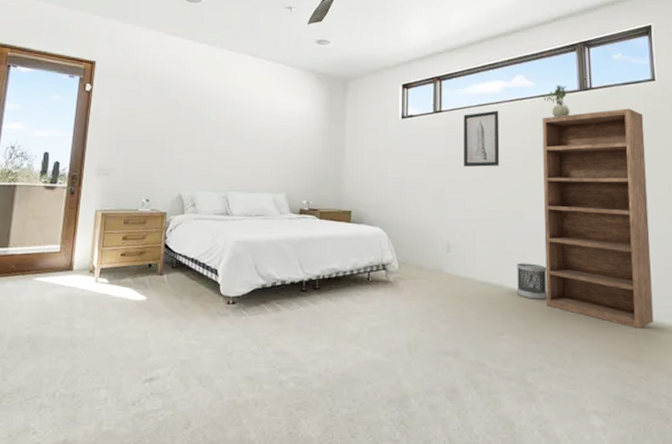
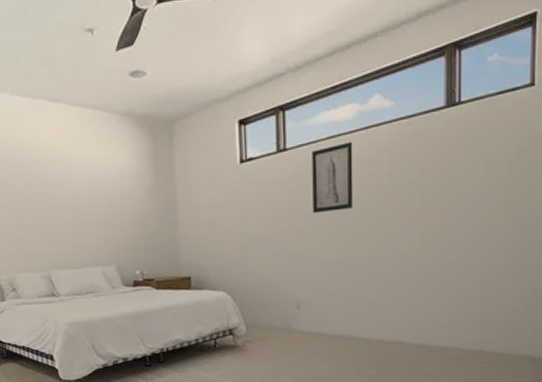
wastebasket: present [516,263,548,300] -> none [370,310,402,347]
potted plant: present [541,85,570,117] -> none [402,102,434,143]
bookshelf: present [542,108,654,328] -> none [401,123,517,363]

